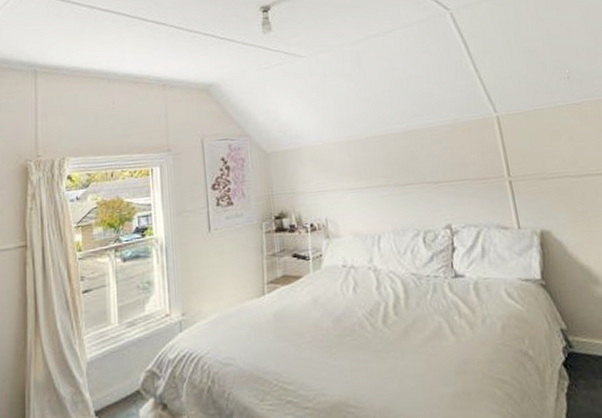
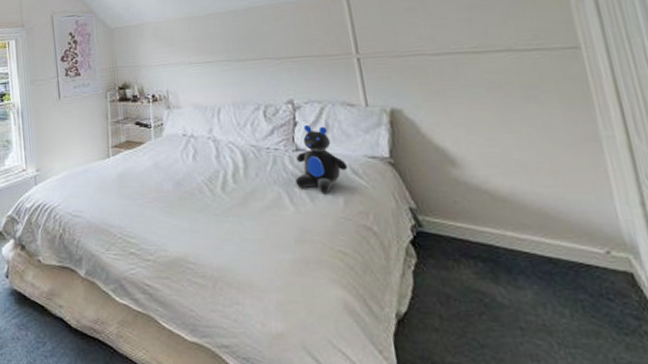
stuffed animal: none [454,249,504,320] -> present [295,124,348,193]

